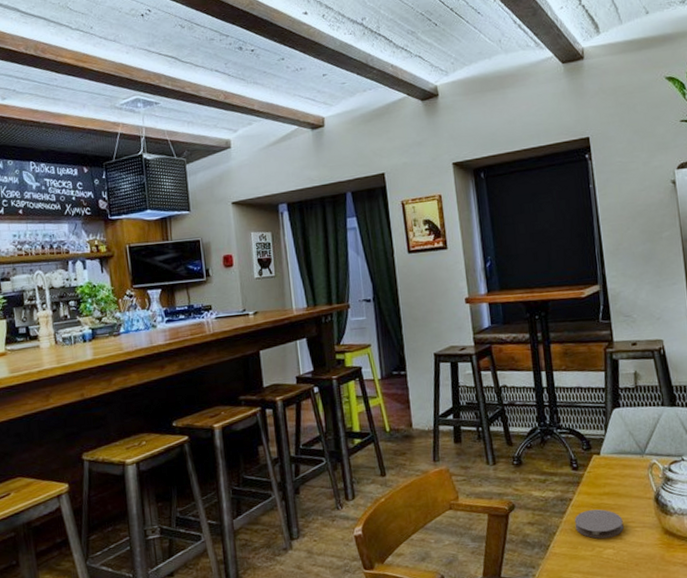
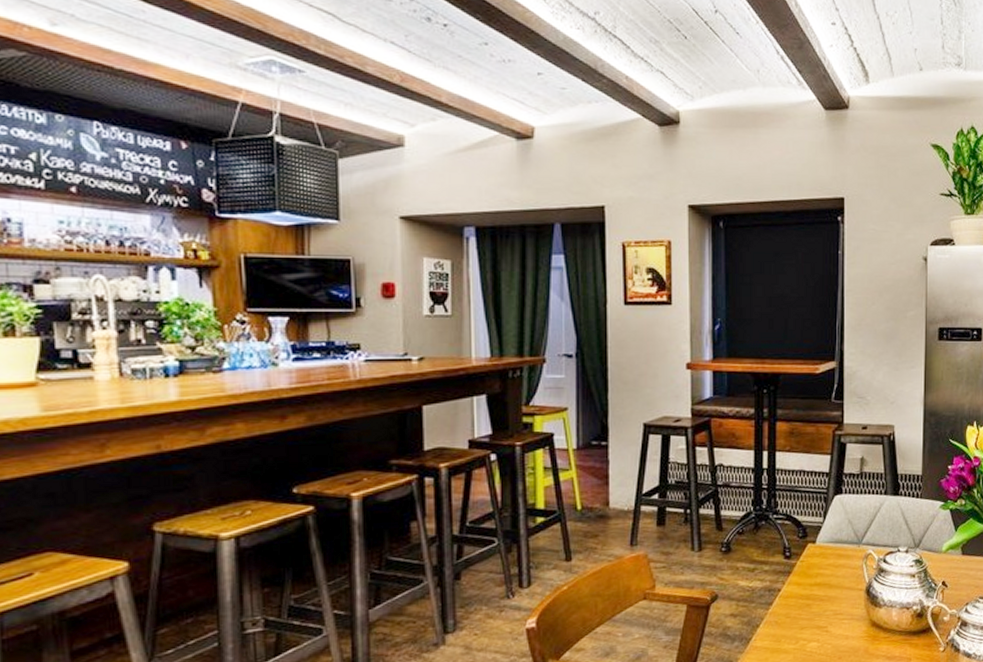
coaster: present [574,509,624,539] -> none [780,600,831,631]

